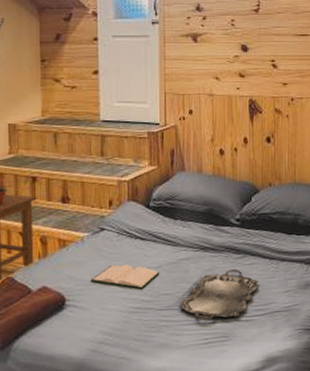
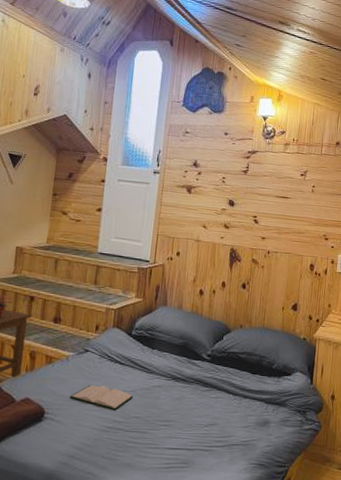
serving tray: present [179,269,258,319] -> none [146,401,221,446]

